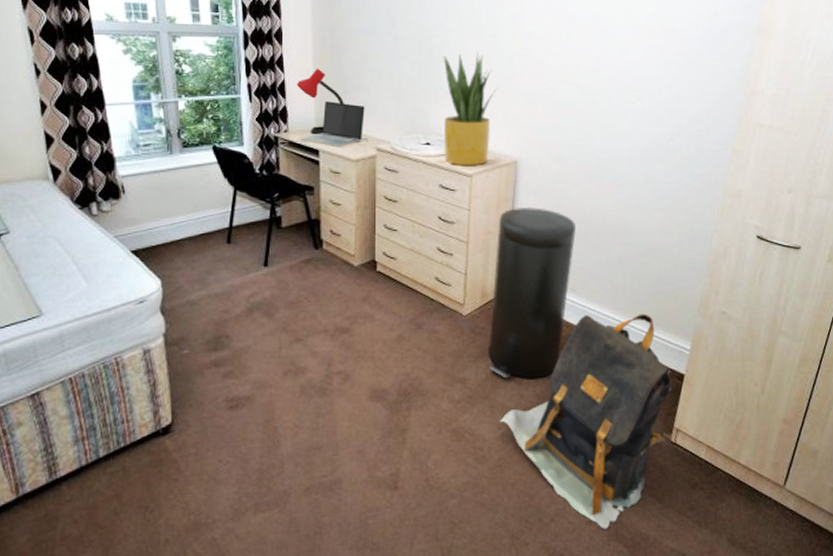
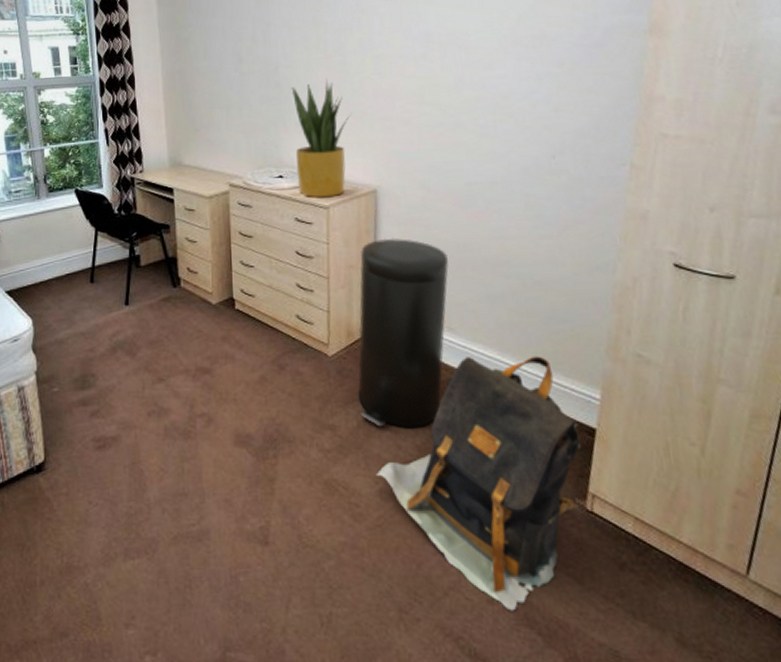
desk lamp: present [296,68,344,134] -> none [149,109,195,173]
laptop: present [301,101,365,148] -> none [155,140,216,185]

